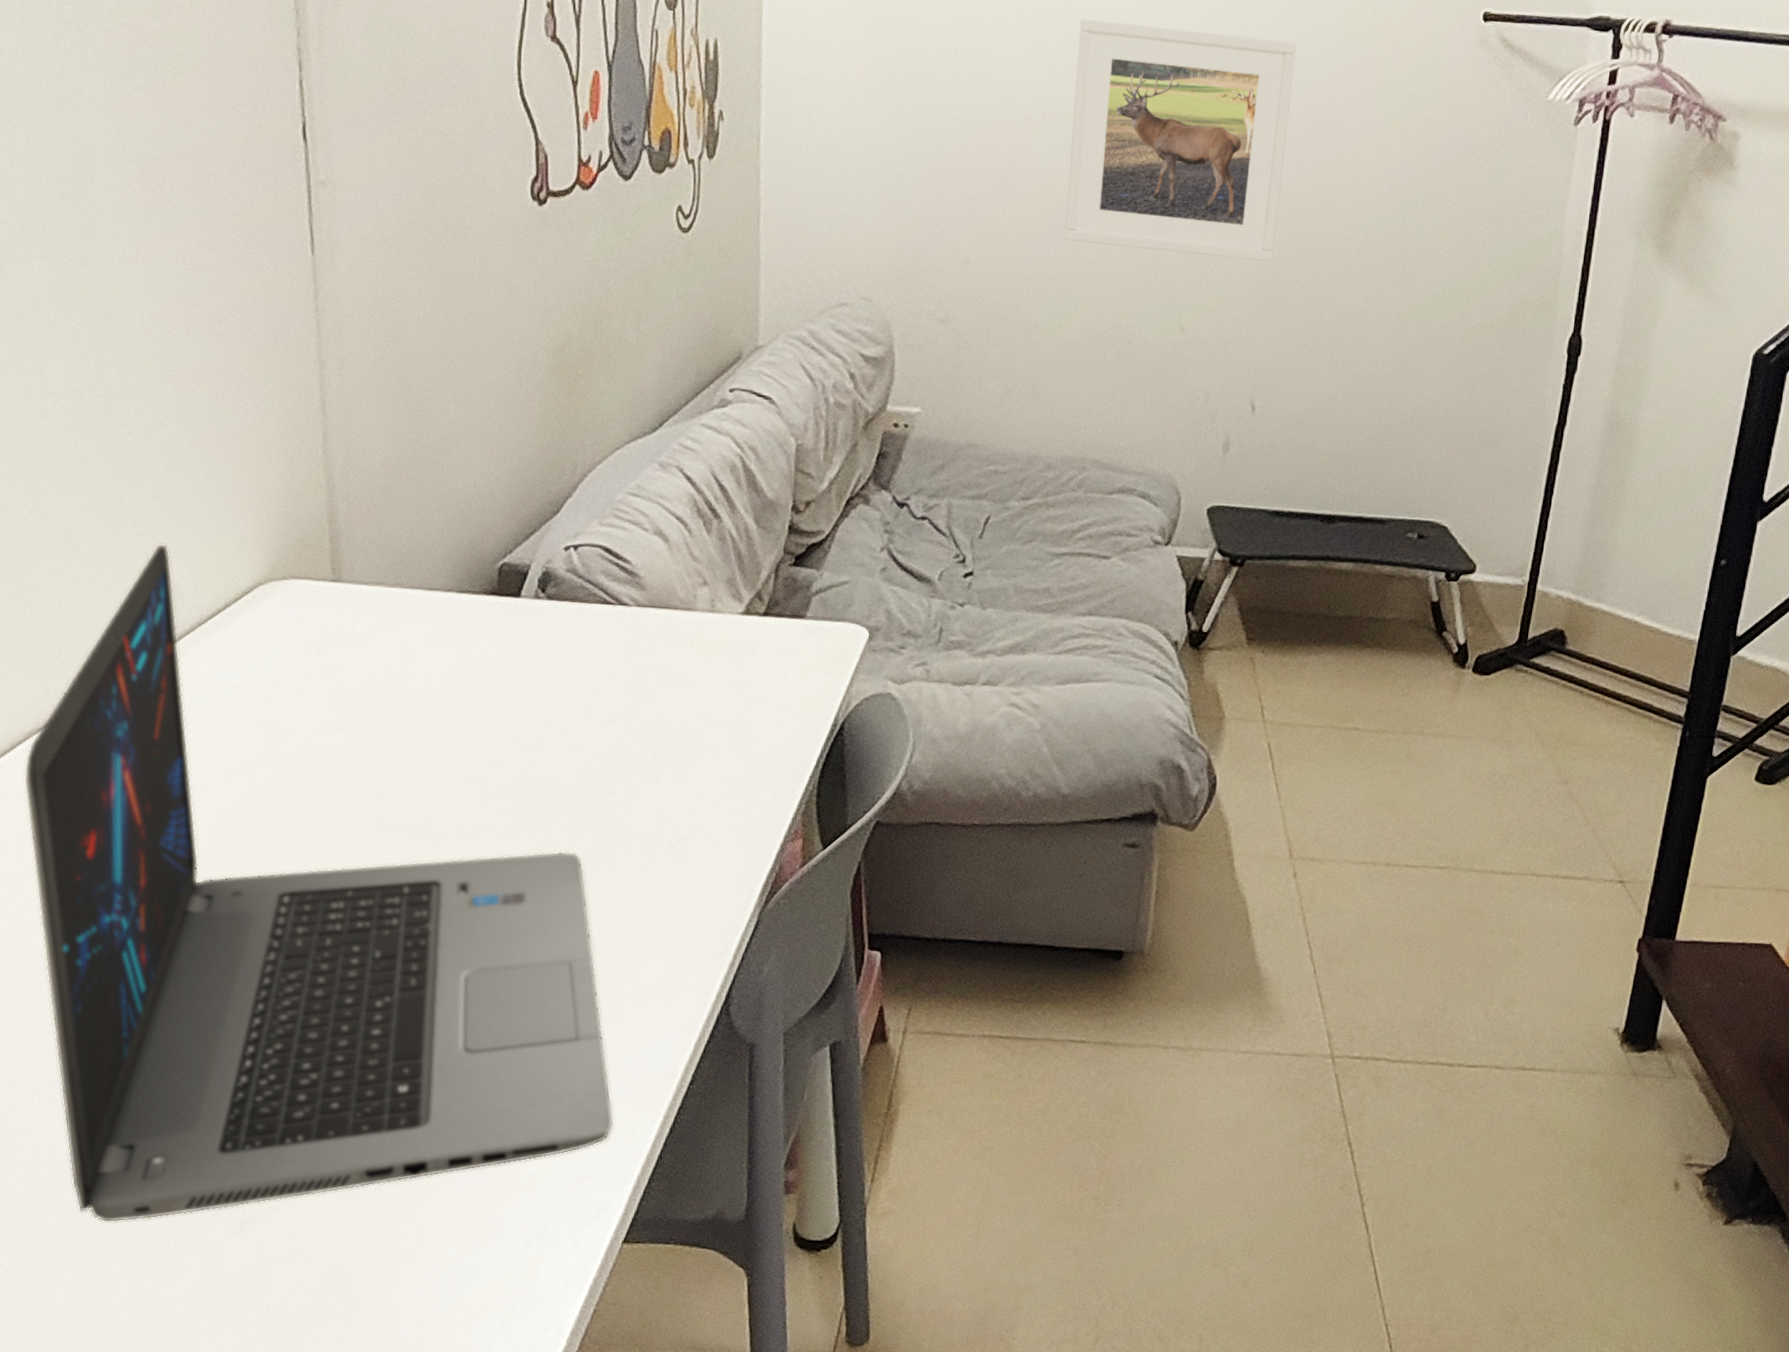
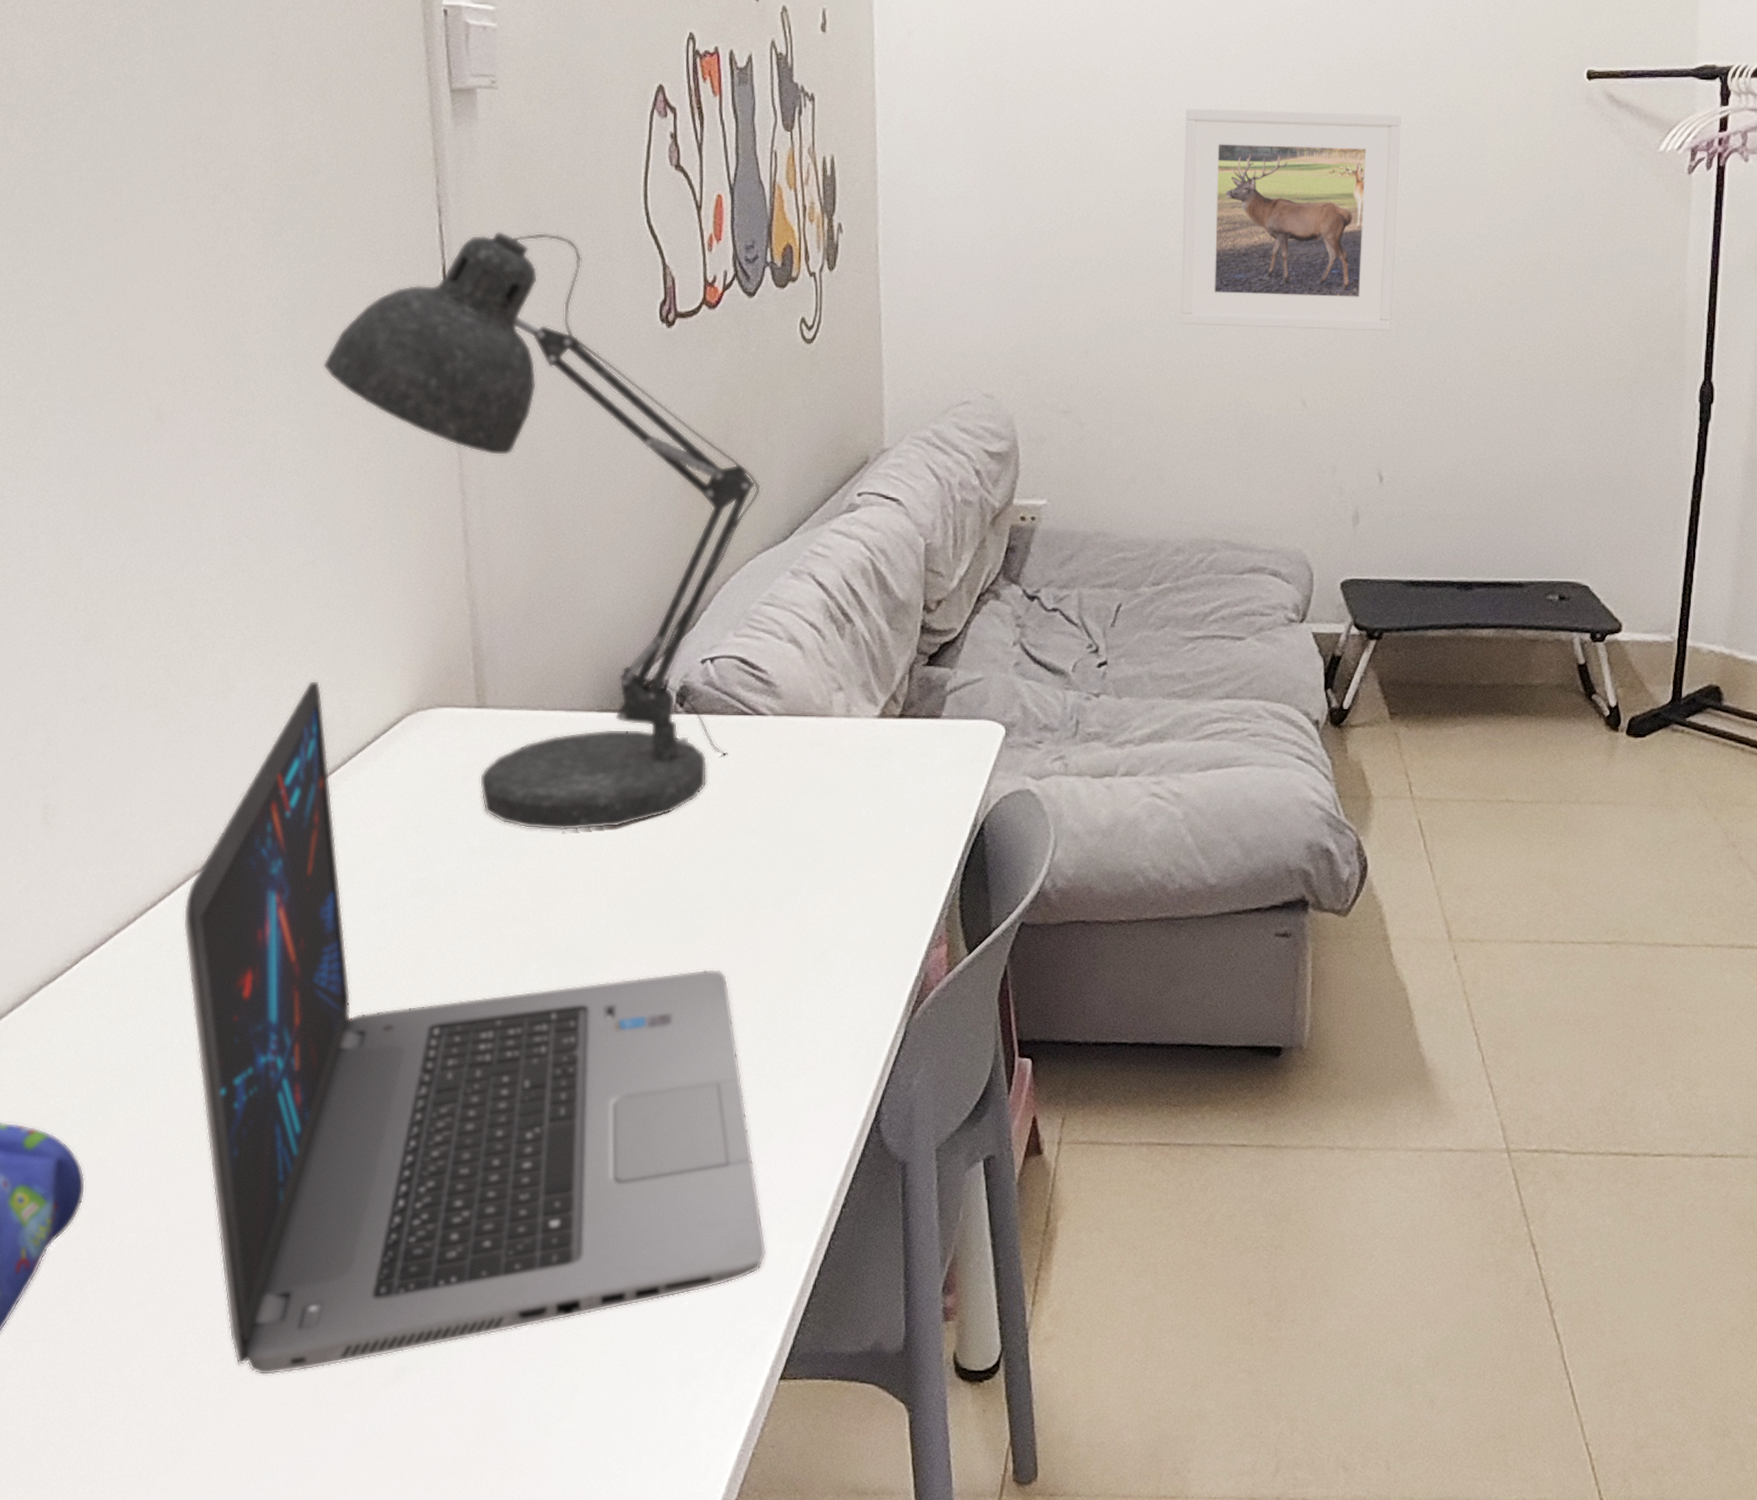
desk lamp: none [173,91,631,710] -> present [323,231,761,831]

